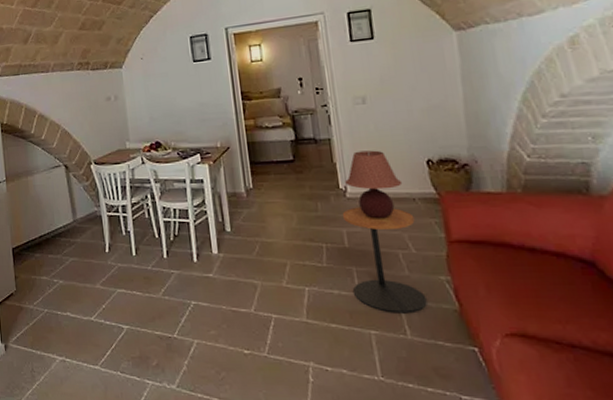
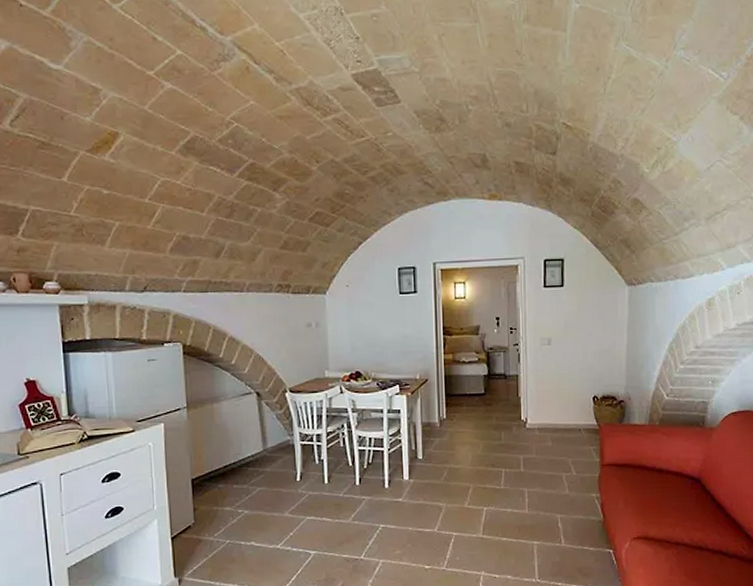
side table: present [342,206,427,314] -> none [521,436,580,526]
table lamp: present [345,150,403,219] -> none [526,386,572,447]

